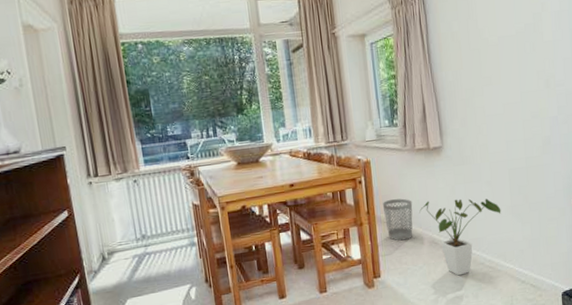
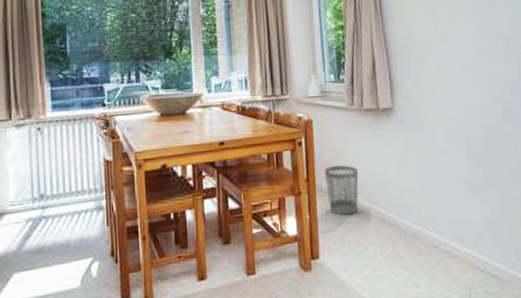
house plant: present [419,198,501,276] -> none [366,169,458,261]

